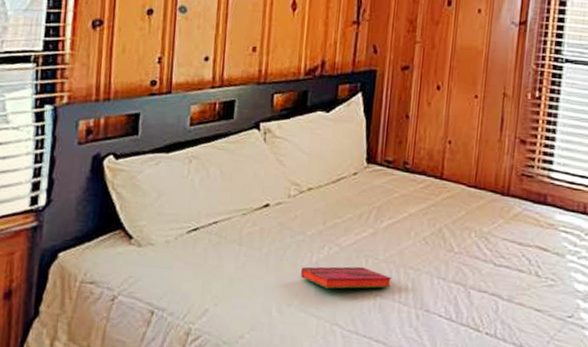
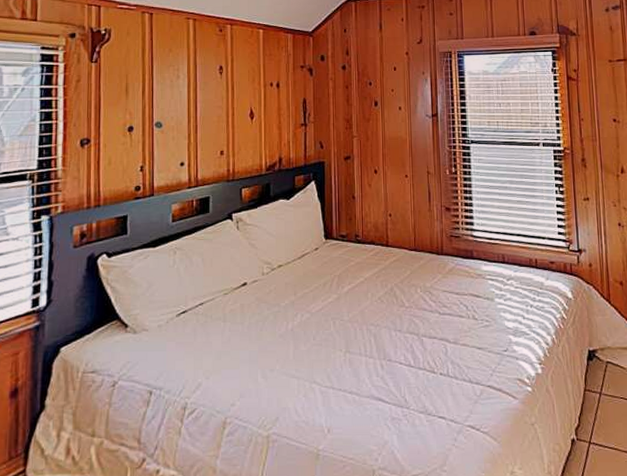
hardback book: present [301,266,391,289] -> none [280,328,357,351]

